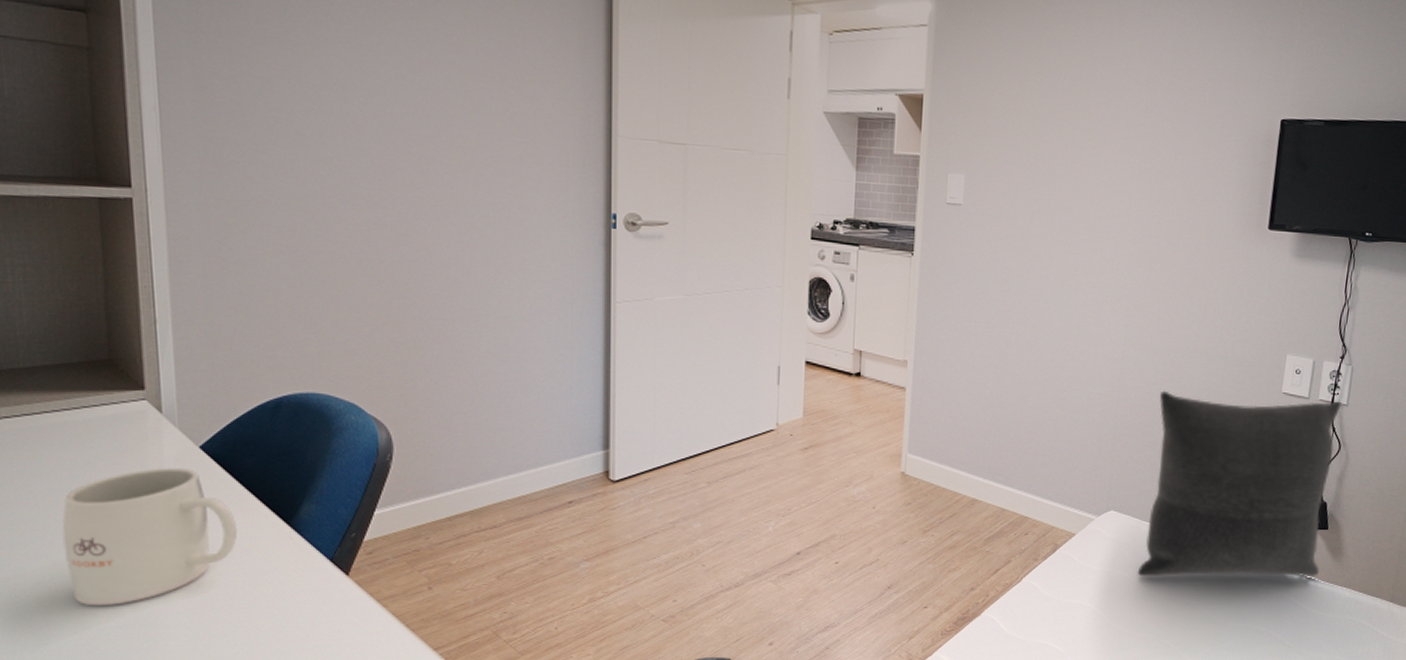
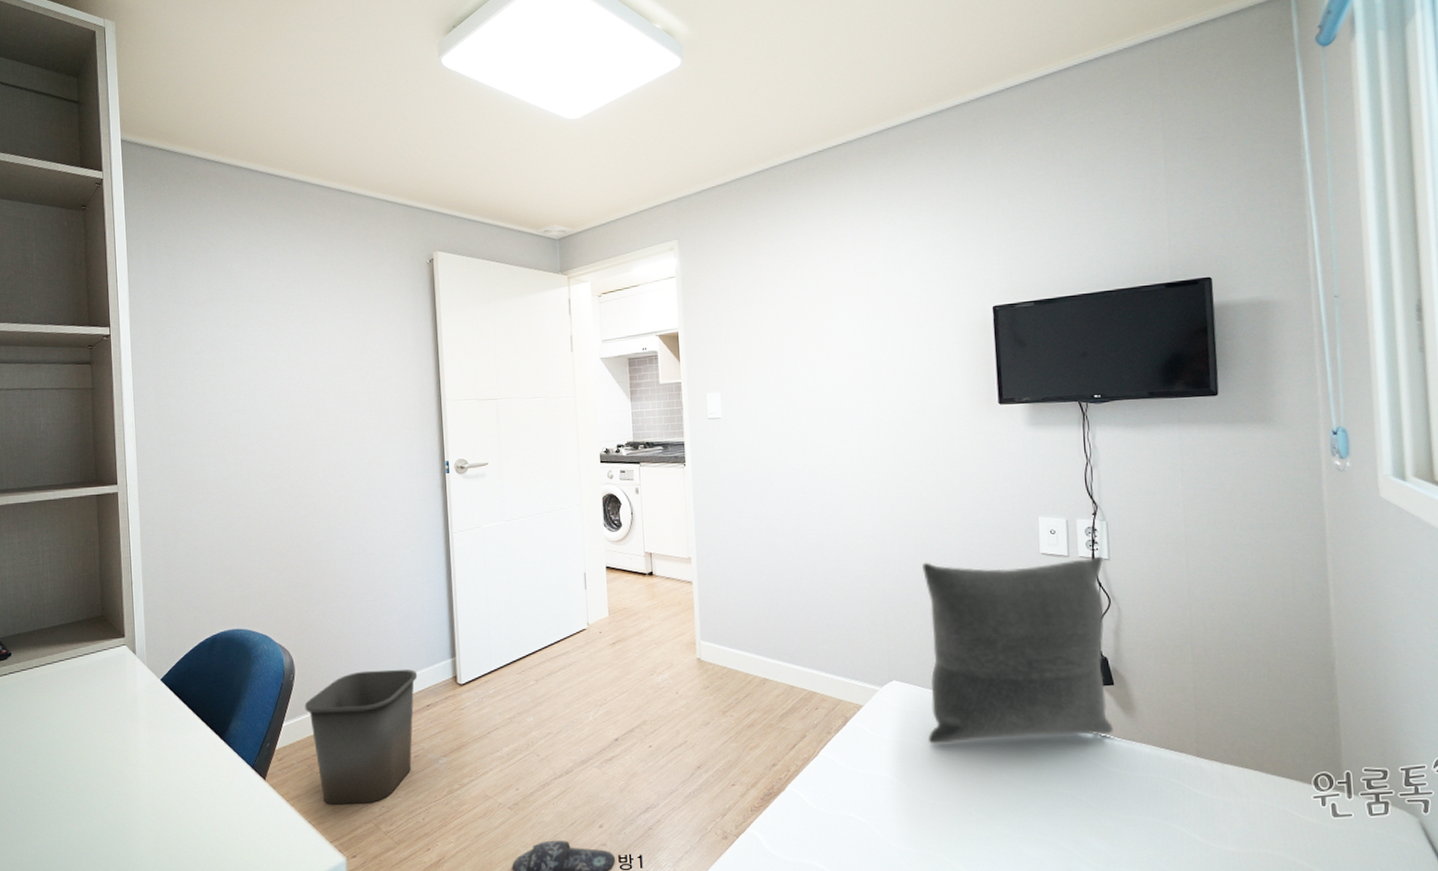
mug: present [61,468,237,607] -> none [69,698,186,815]
waste bin: none [405,456,559,608] -> present [305,669,418,805]

